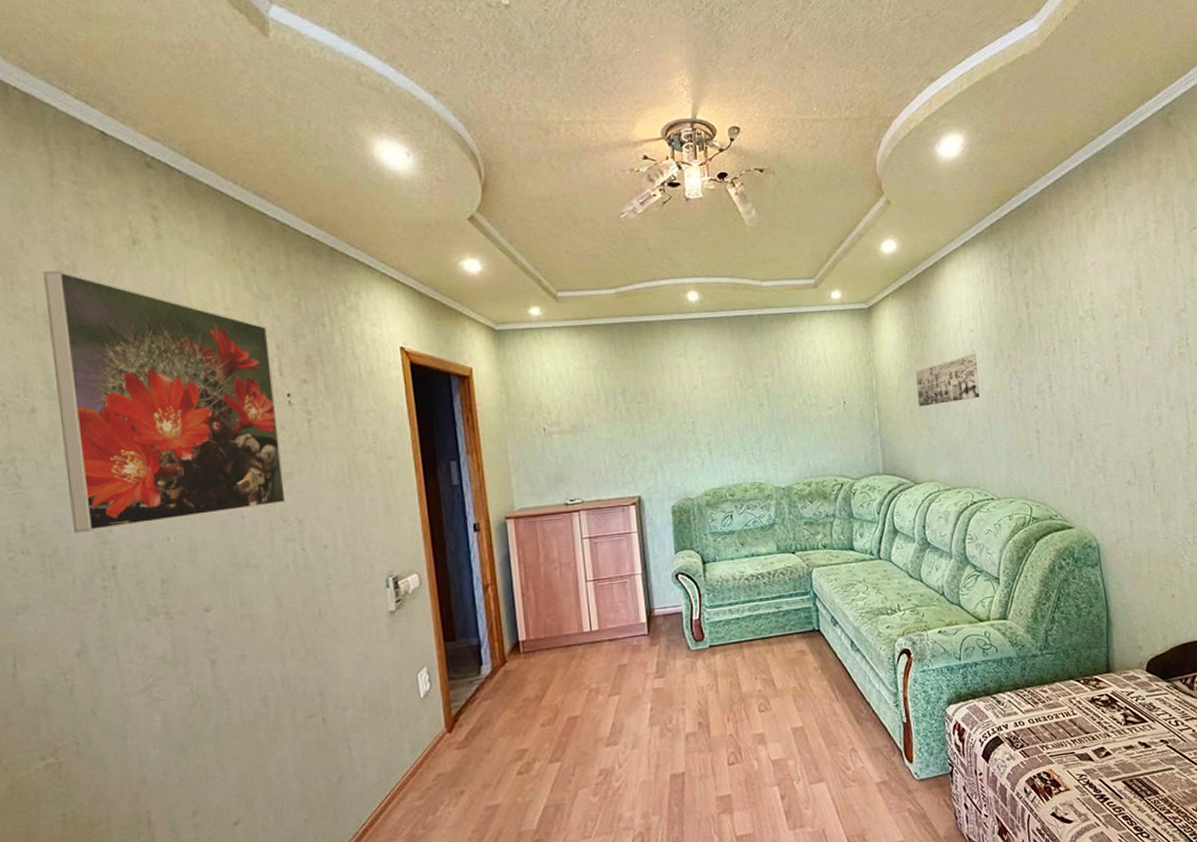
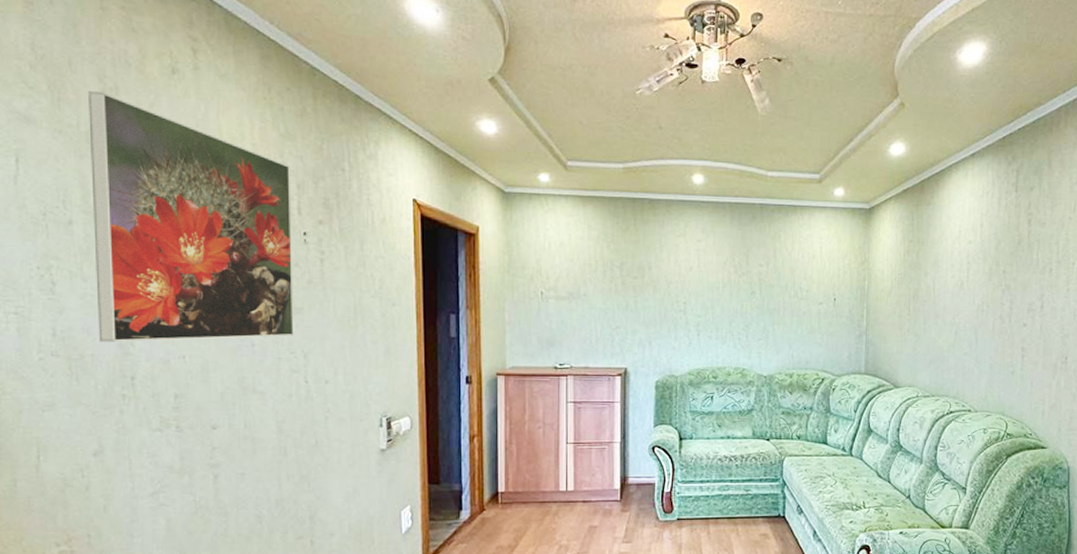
wall art: present [915,353,980,407] -> none [907,265,971,312]

